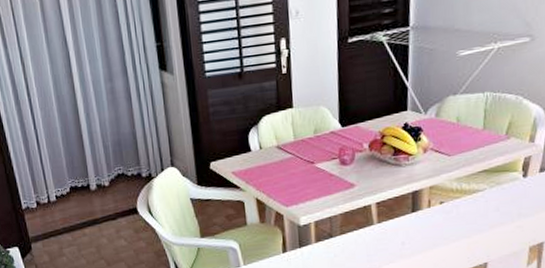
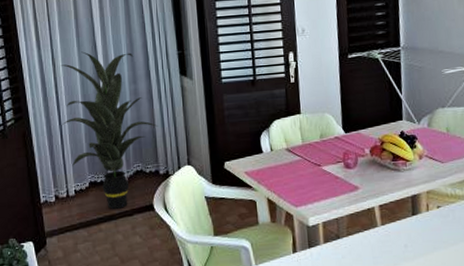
indoor plant: none [30,47,138,214] -> present [60,51,158,210]

